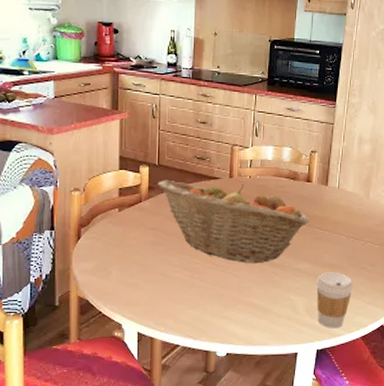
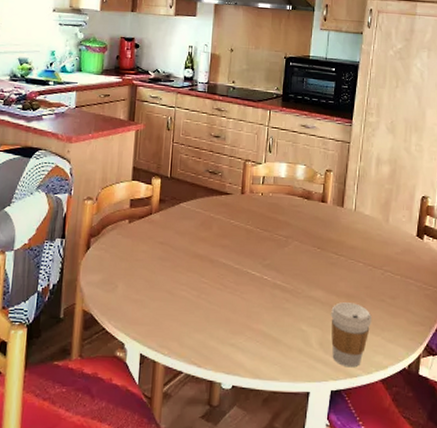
fruit basket: present [157,180,309,264] -> none [168,193,324,288]

